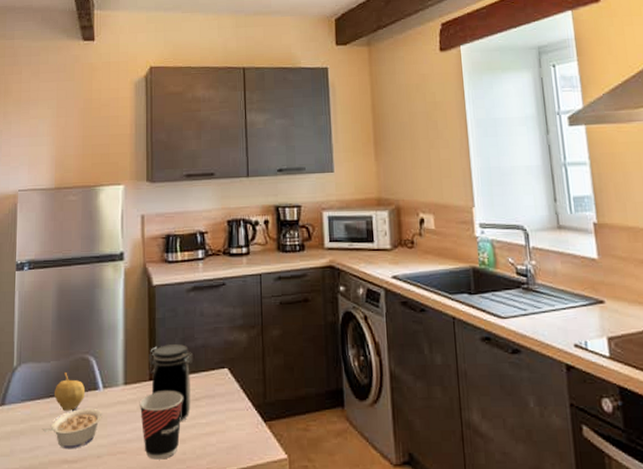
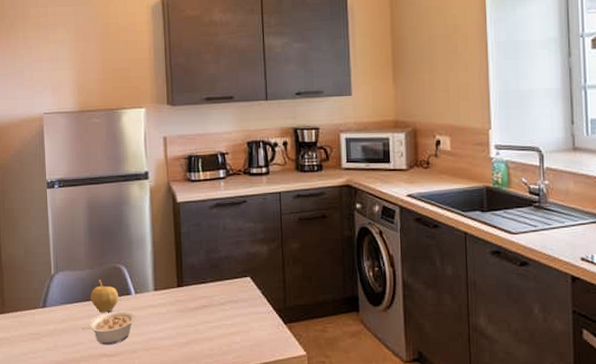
cup: present [139,391,183,460] -> none [169,296,209,355]
jar: present [149,344,194,421] -> none [176,256,218,322]

